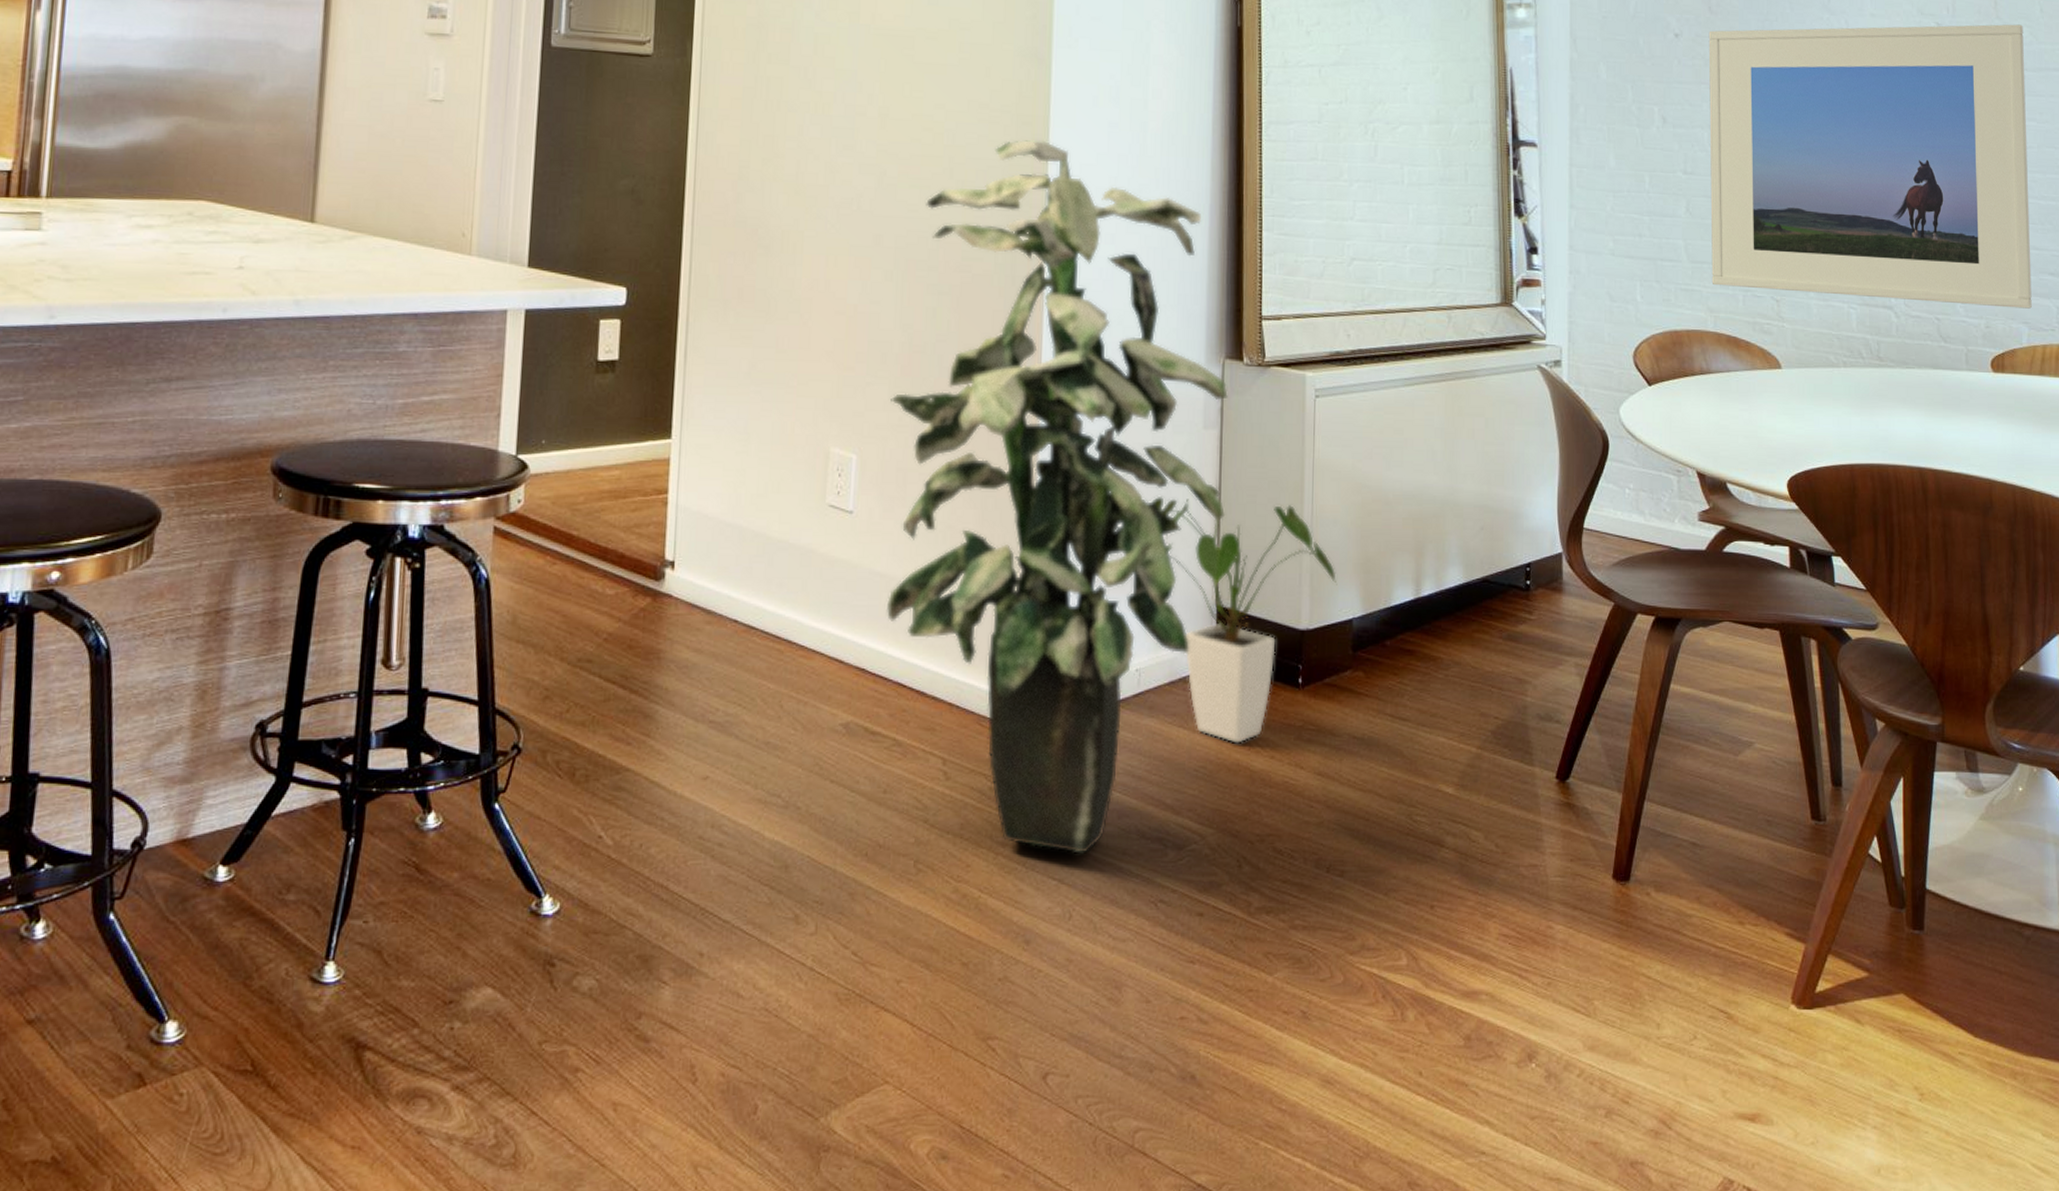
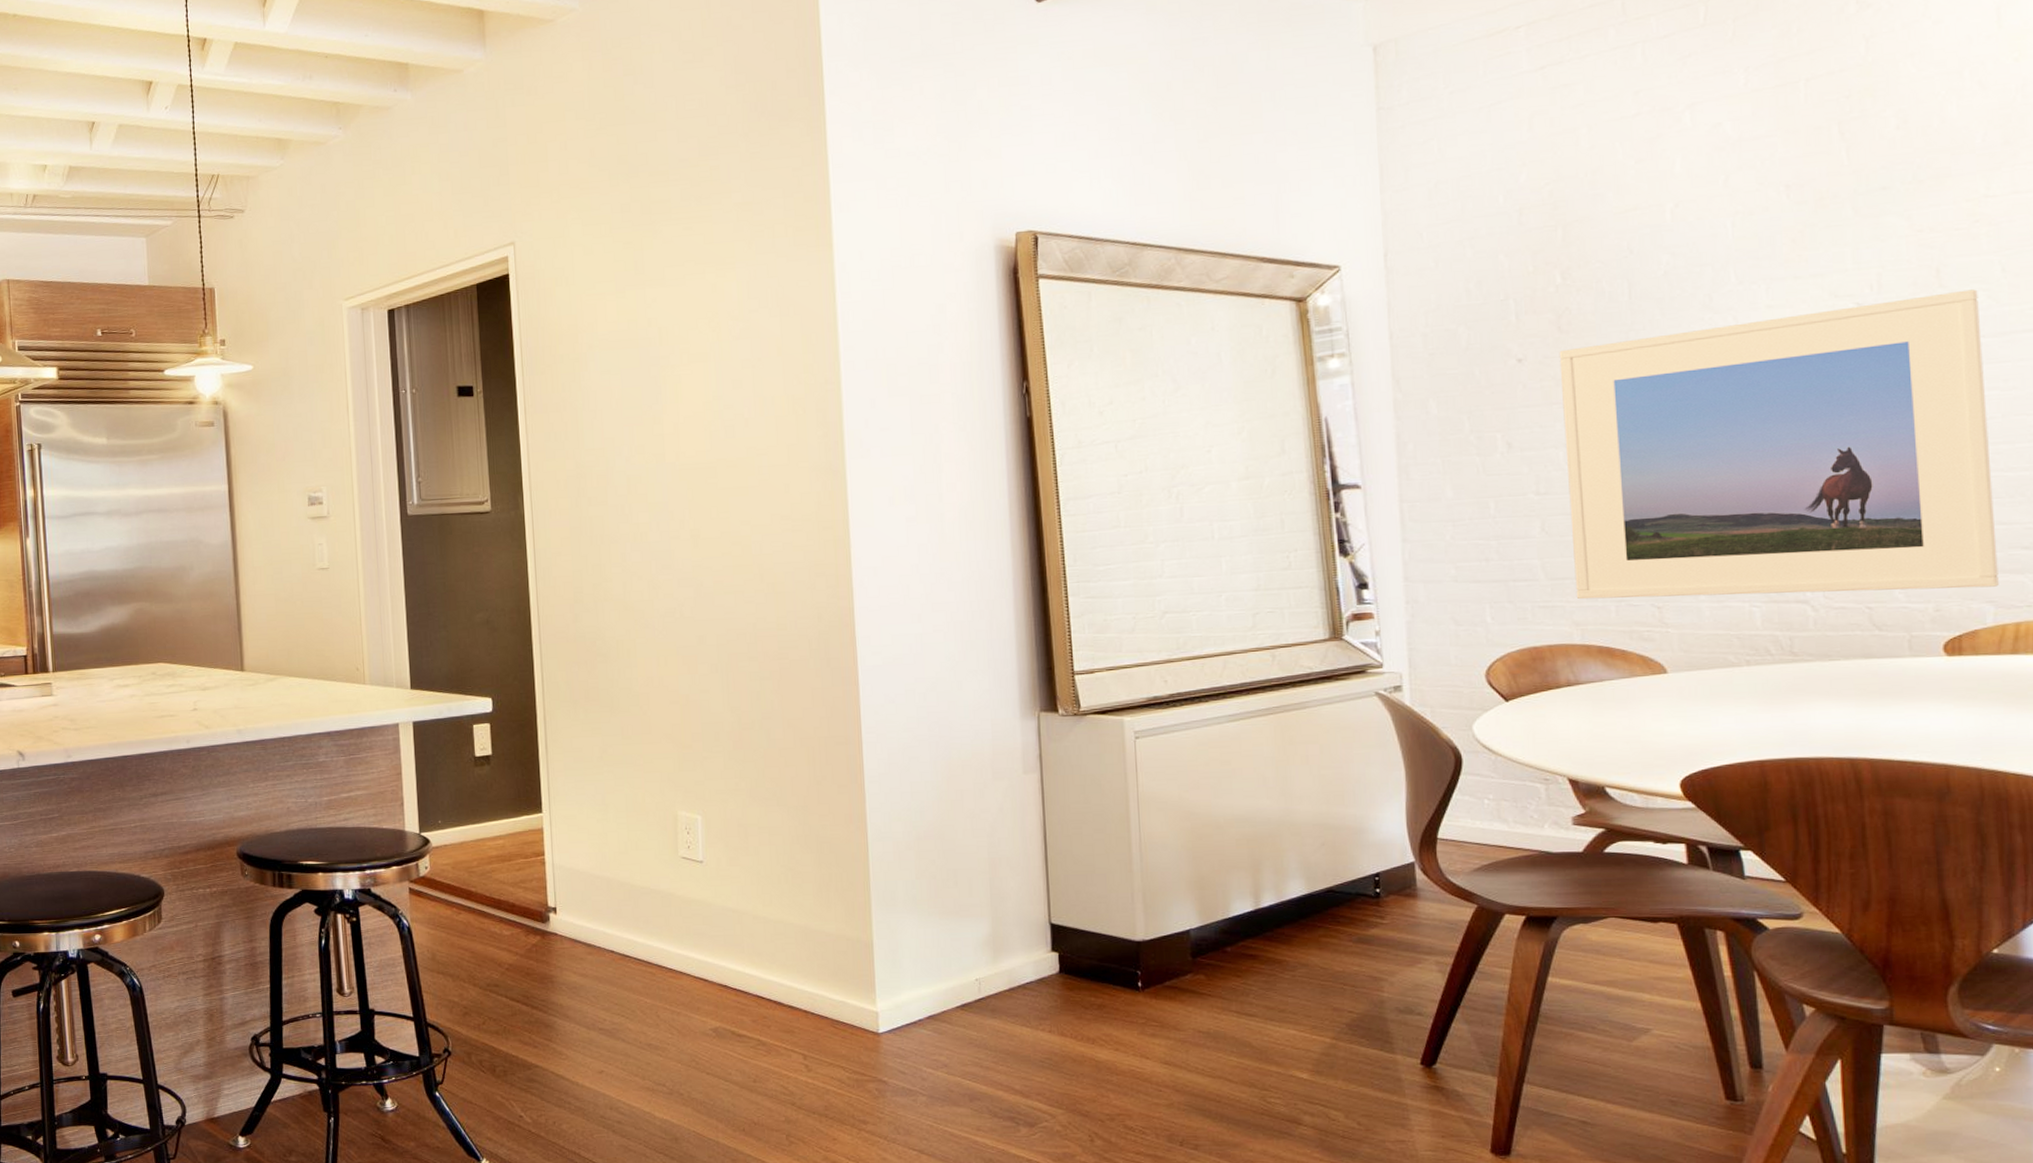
indoor plant: present [887,140,1228,854] -> none [726,541,1052,1130]
house plant: present [1151,483,1338,743] -> none [978,820,1172,1039]

